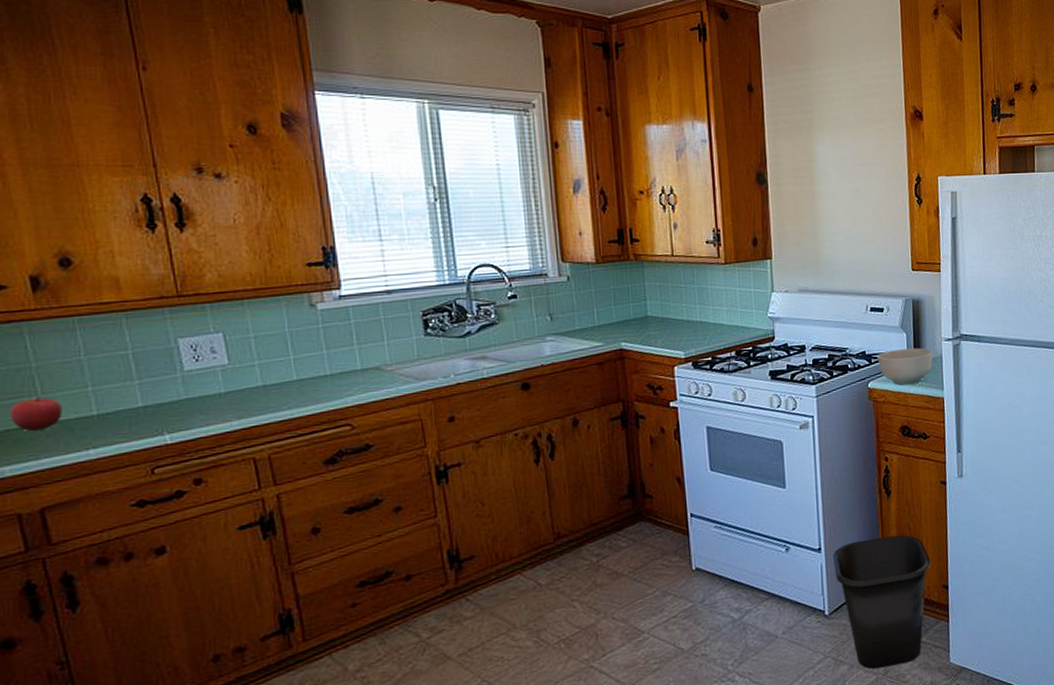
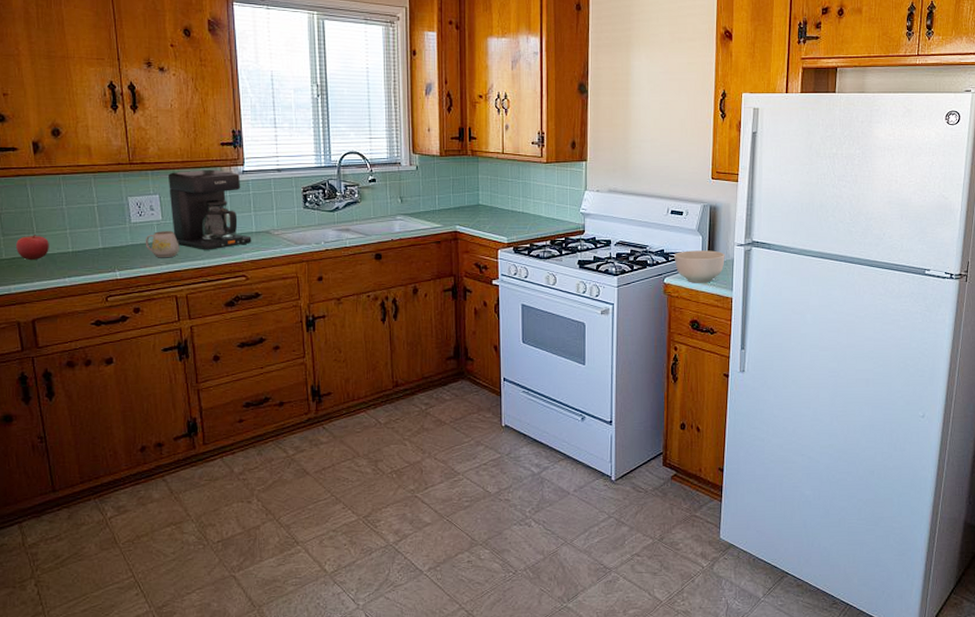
mug: none [205,377,256,413] -> present [145,231,179,258]
coffee maker: none [235,296,357,398] -> present [169,169,252,250]
waste bin: present [833,535,931,669] -> none [622,418,709,534]

